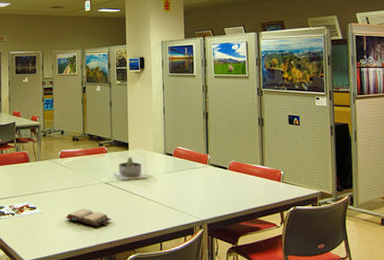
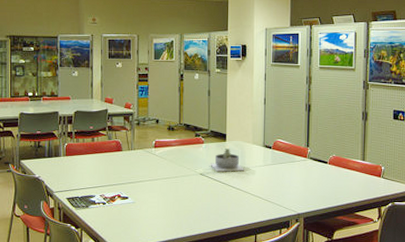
hardback book: present [65,209,111,226] -> none [158,200,206,217]

